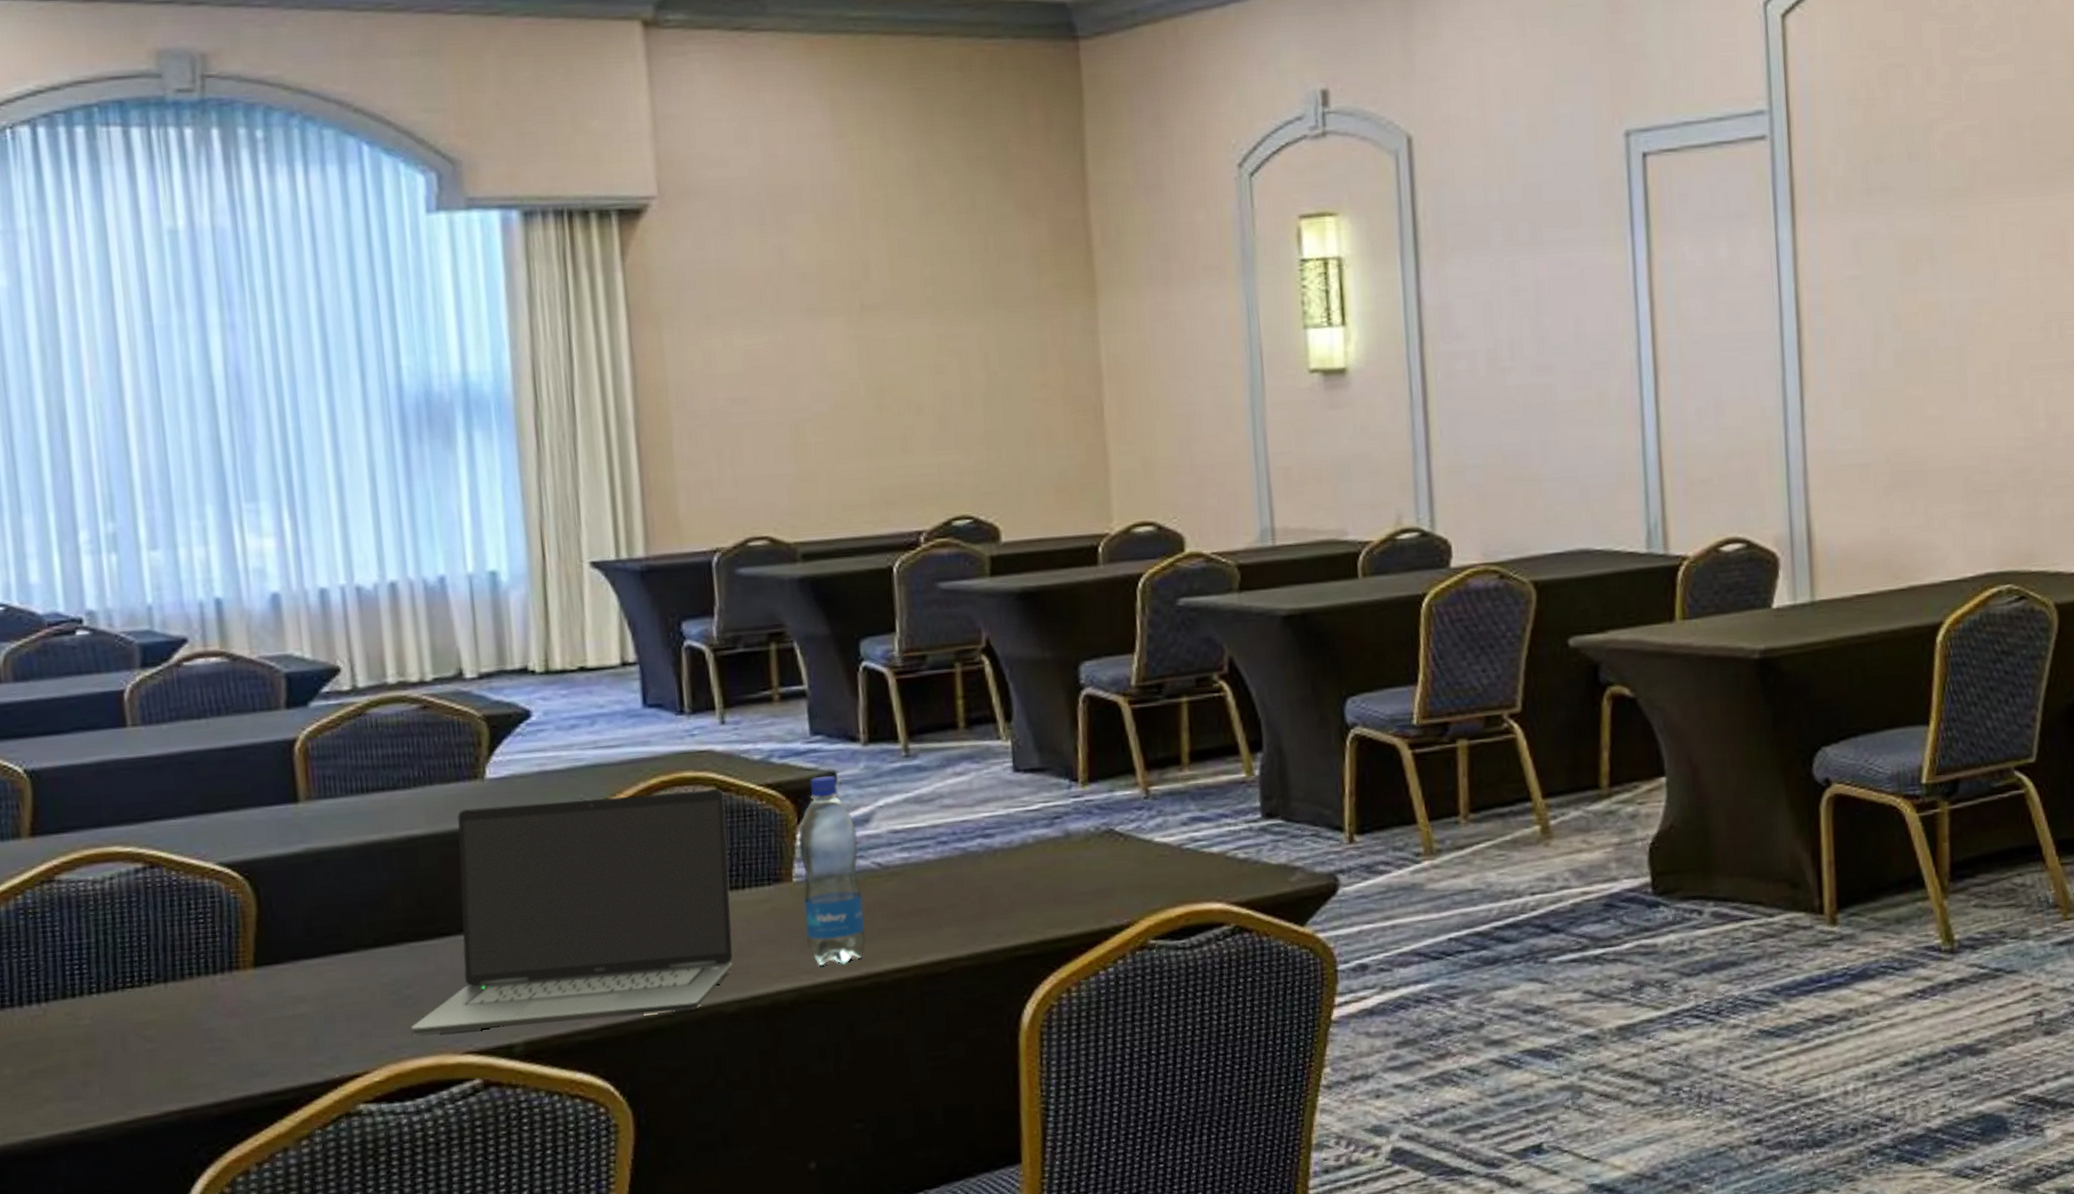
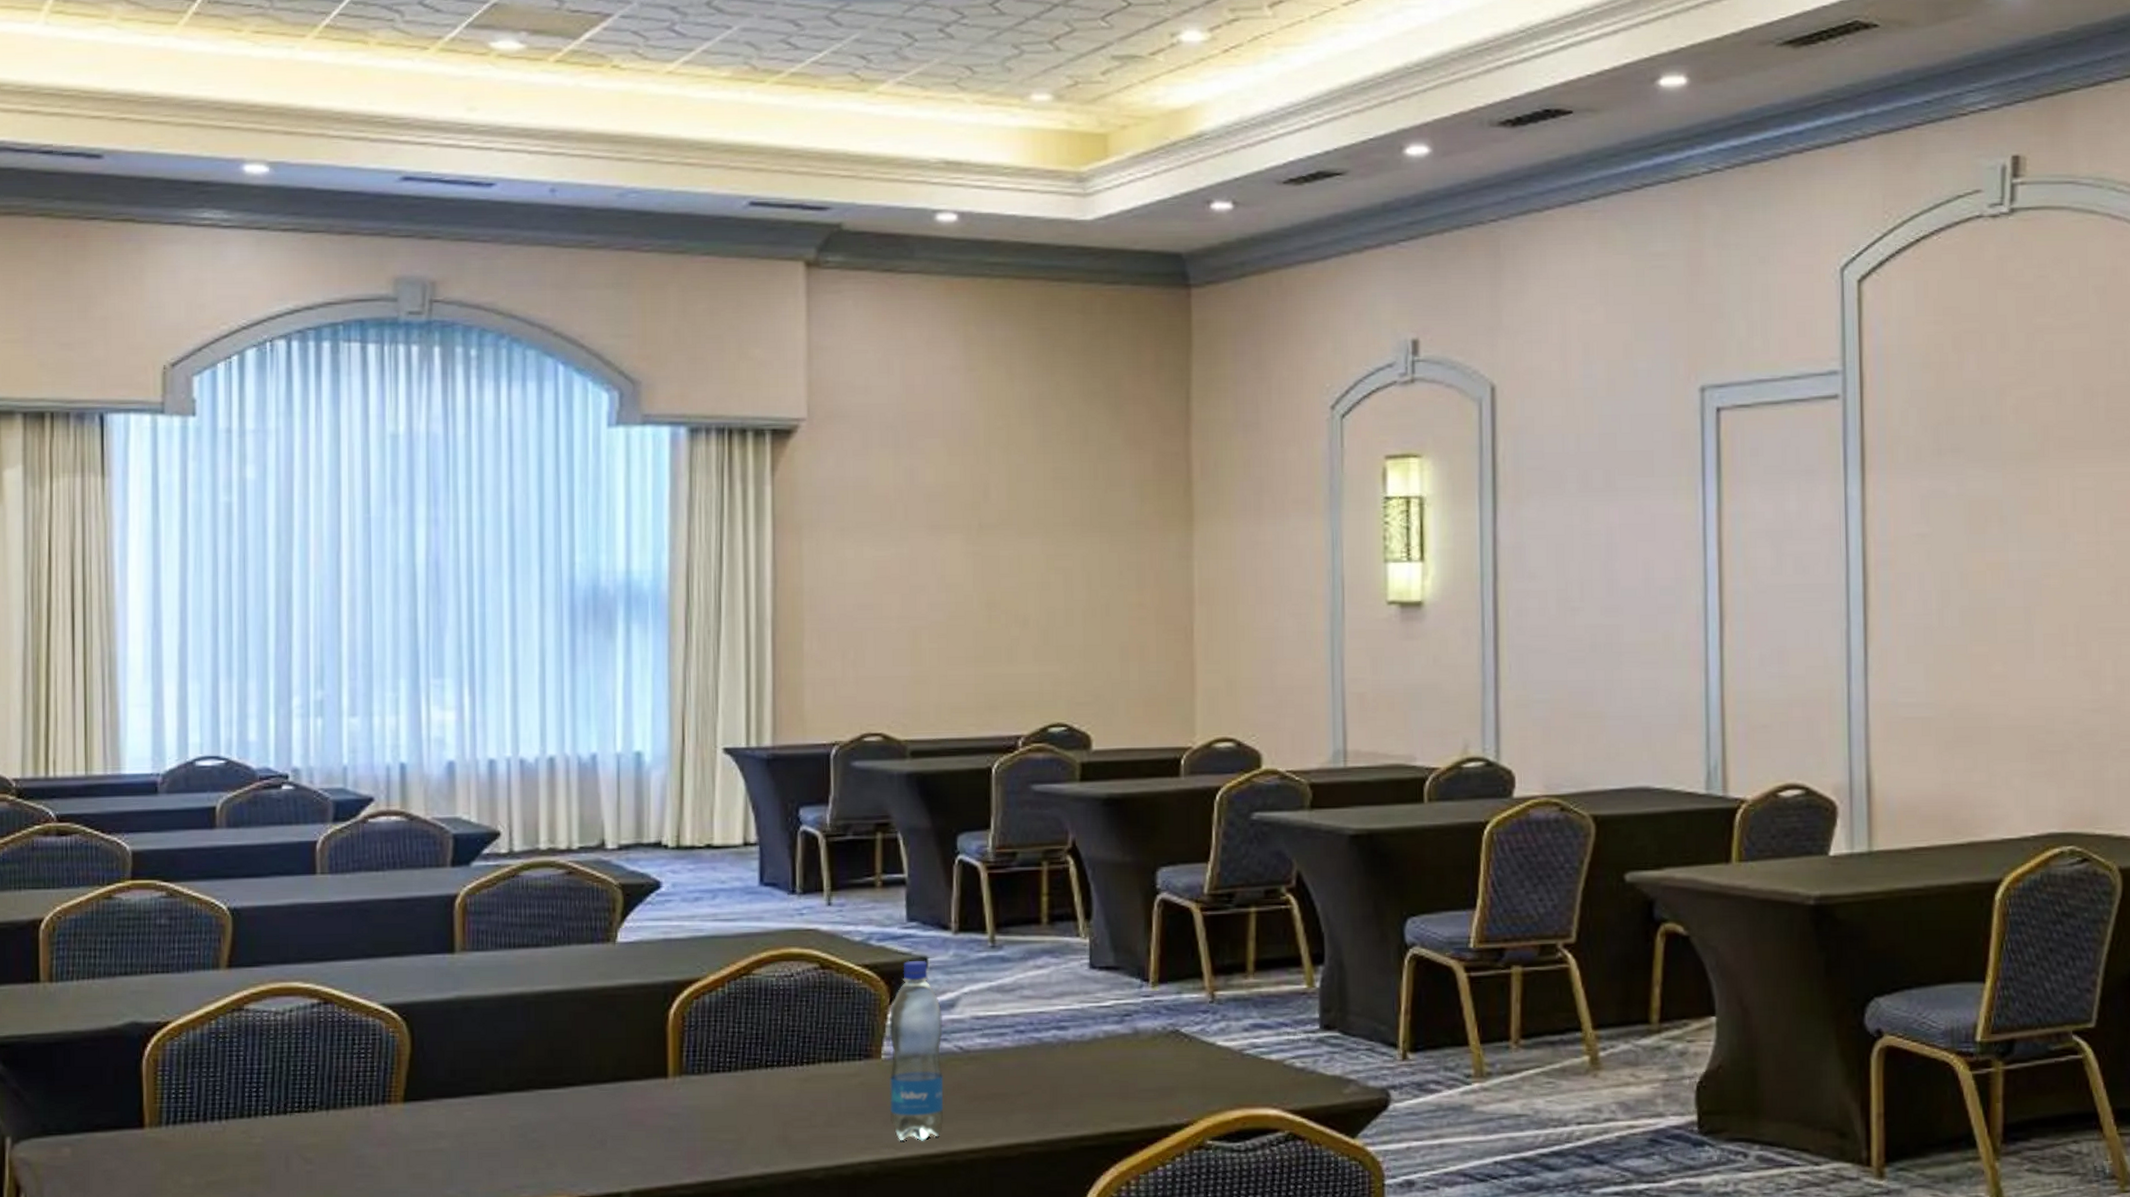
laptop: present [410,789,733,1035] -> none [533,965,826,1178]

